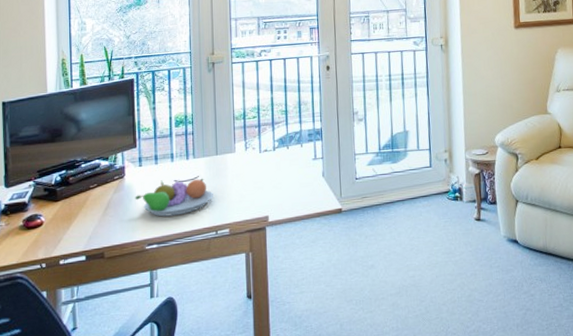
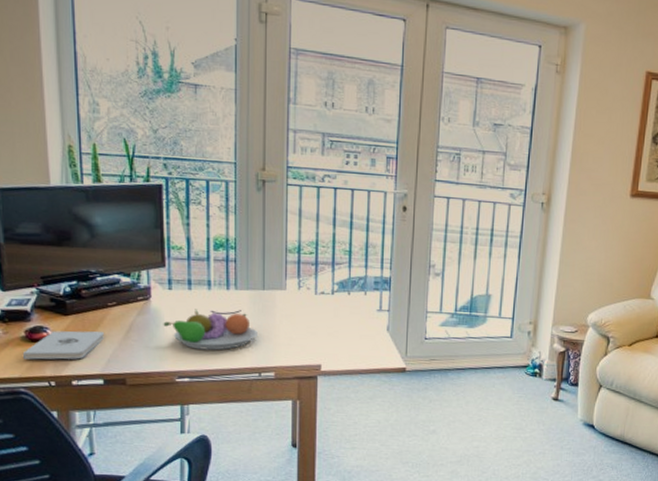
notepad: none [20,212,88,246] -> present [22,330,105,360]

